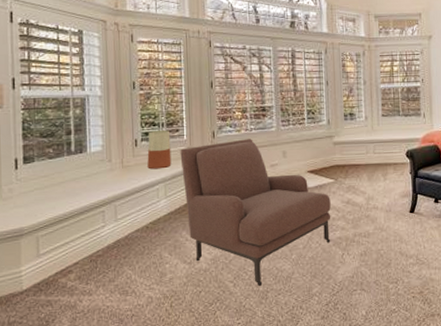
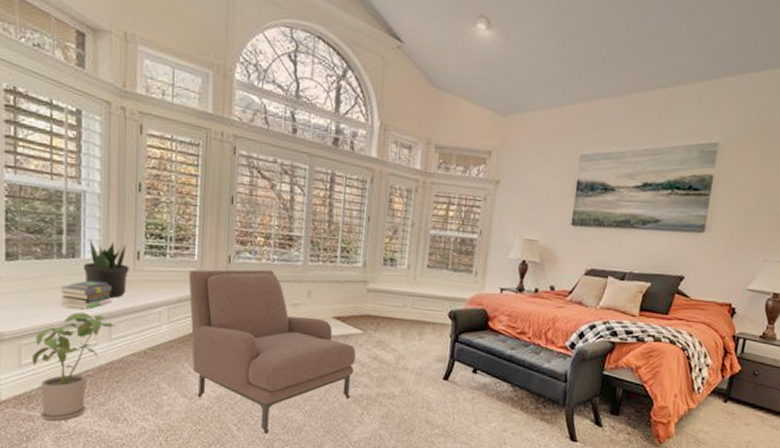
house plant: none [49,199,121,304] -> present [33,311,116,422]
books: none [71,169,116,198] -> present [60,280,113,310]
planter: none [89,134,129,183] -> present [83,238,129,298]
vase: present [147,130,172,169] -> none [150,244,179,290]

